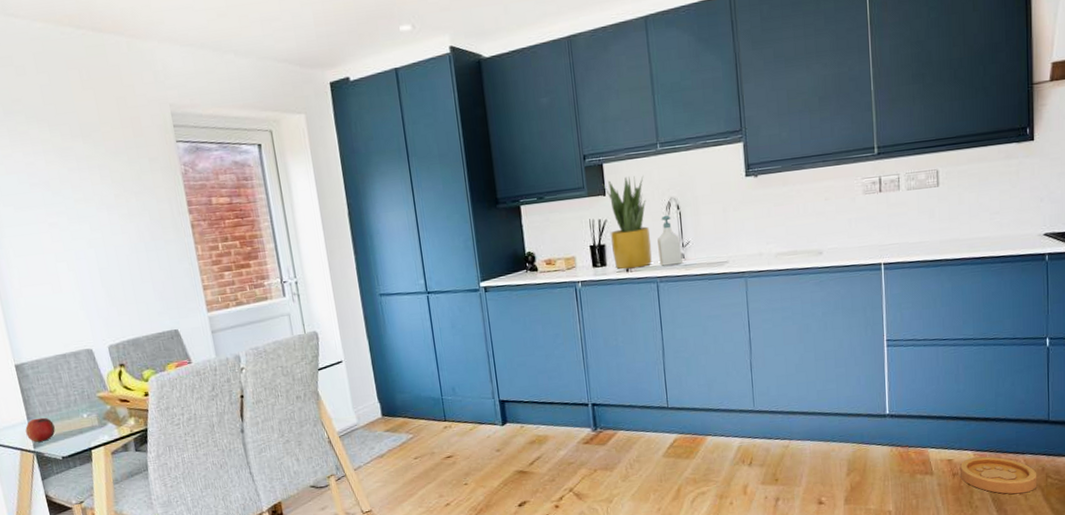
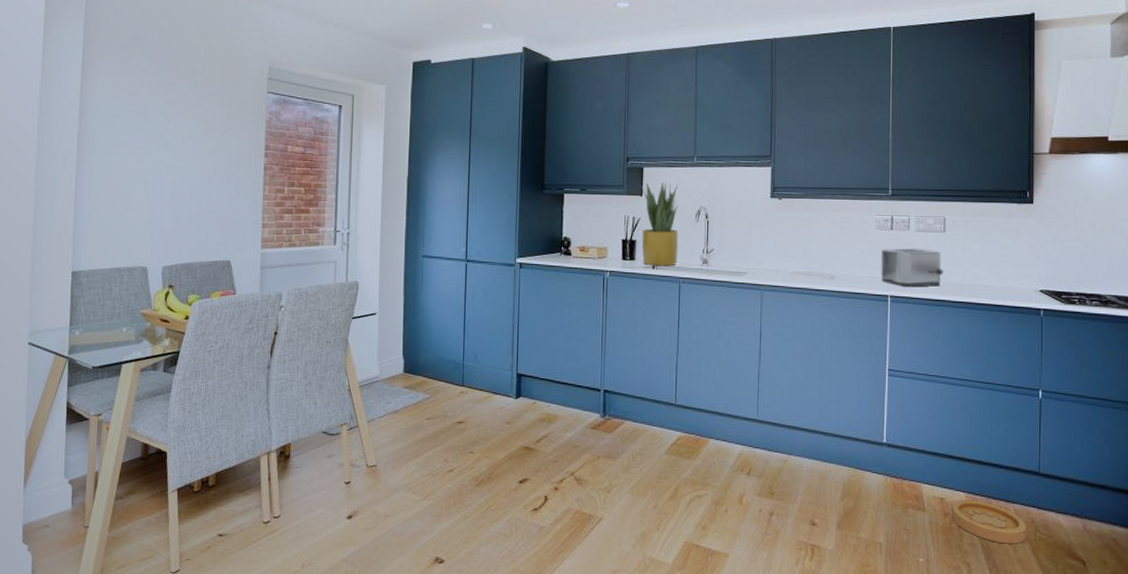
fruit: present [25,417,55,442] -> none [65,325,93,349]
soap bottle: present [657,215,683,266] -> none [684,221,706,269]
toaster: none [870,207,939,252] -> present [881,248,943,287]

